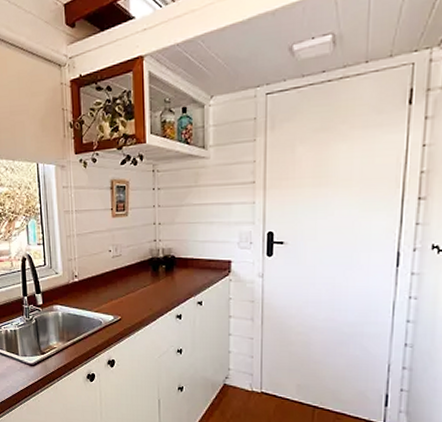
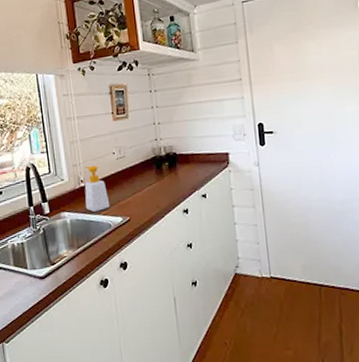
soap bottle: none [77,261,103,309] -> present [84,165,110,213]

